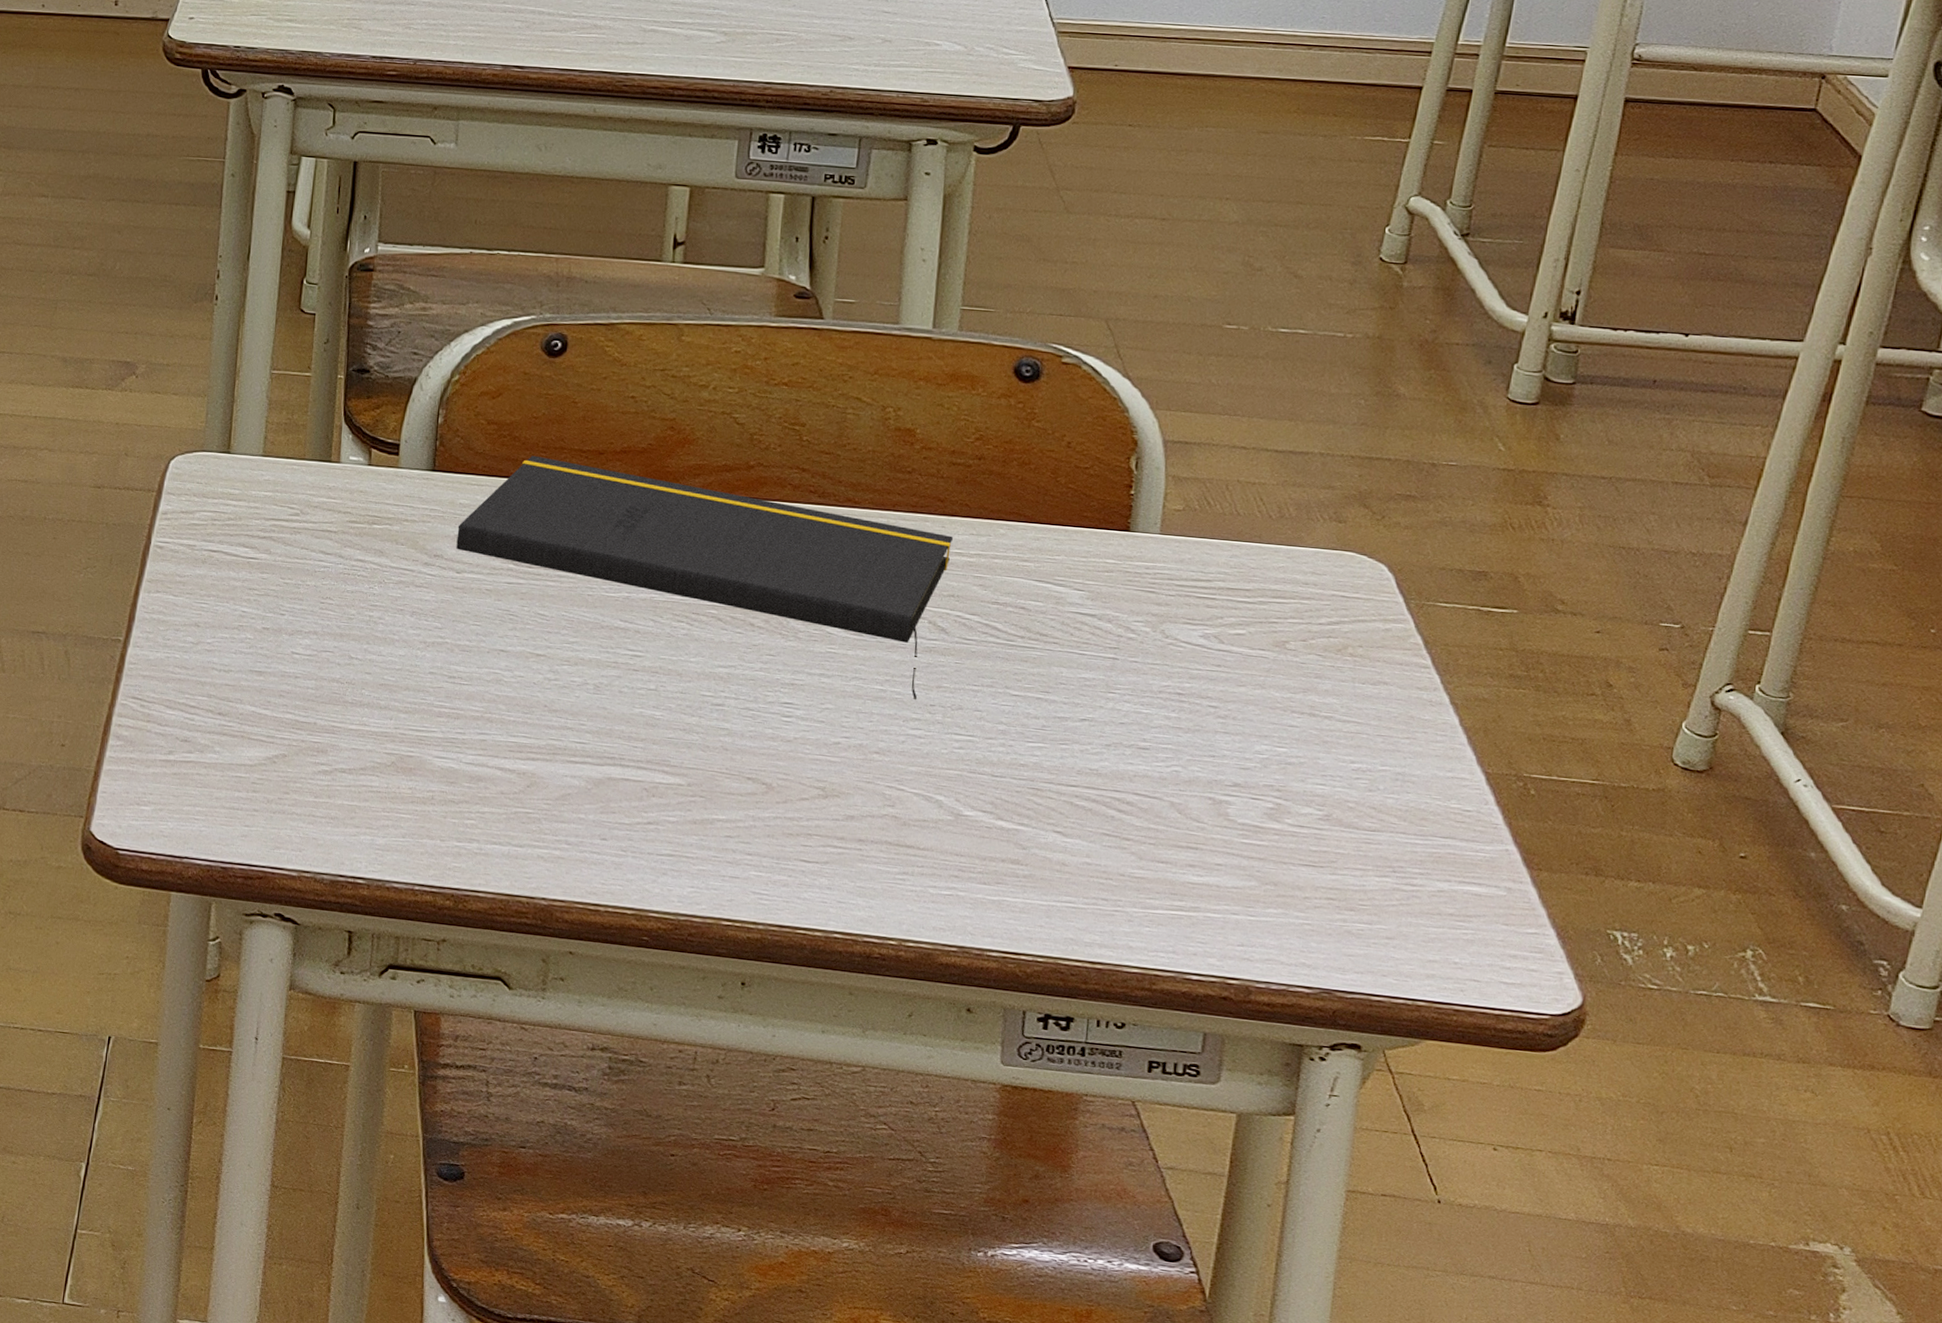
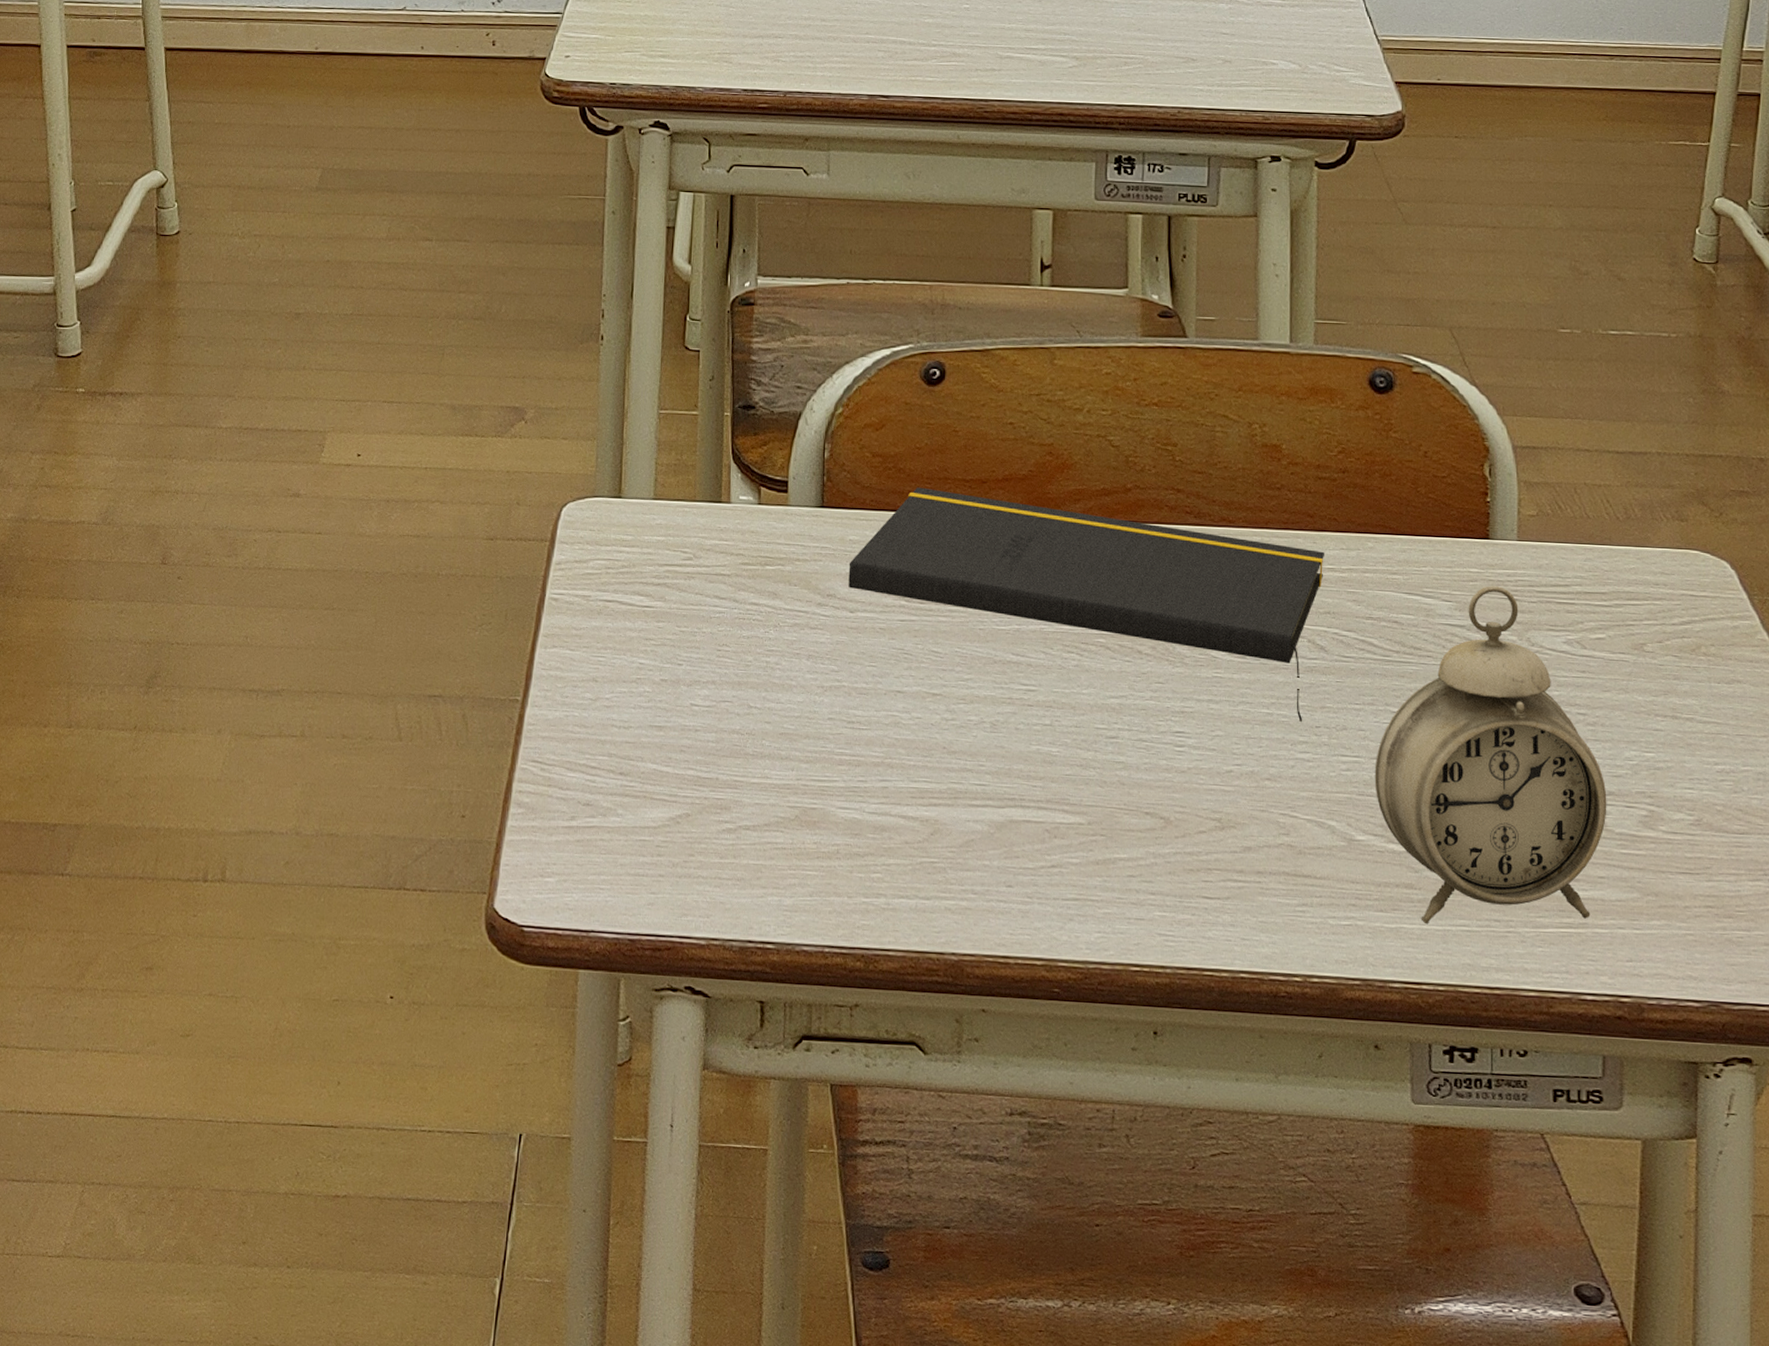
alarm clock: none [987,577,1233,903] -> present [1374,586,1607,925]

